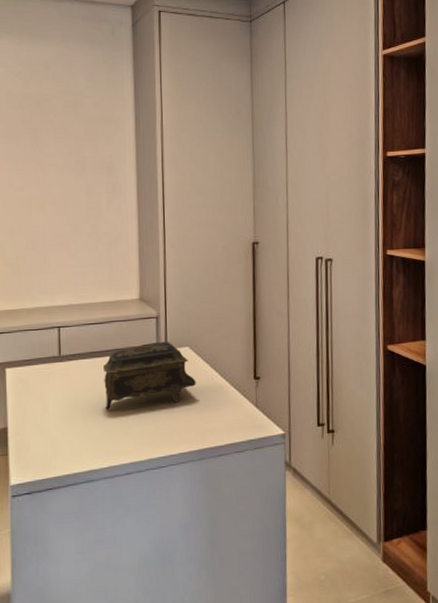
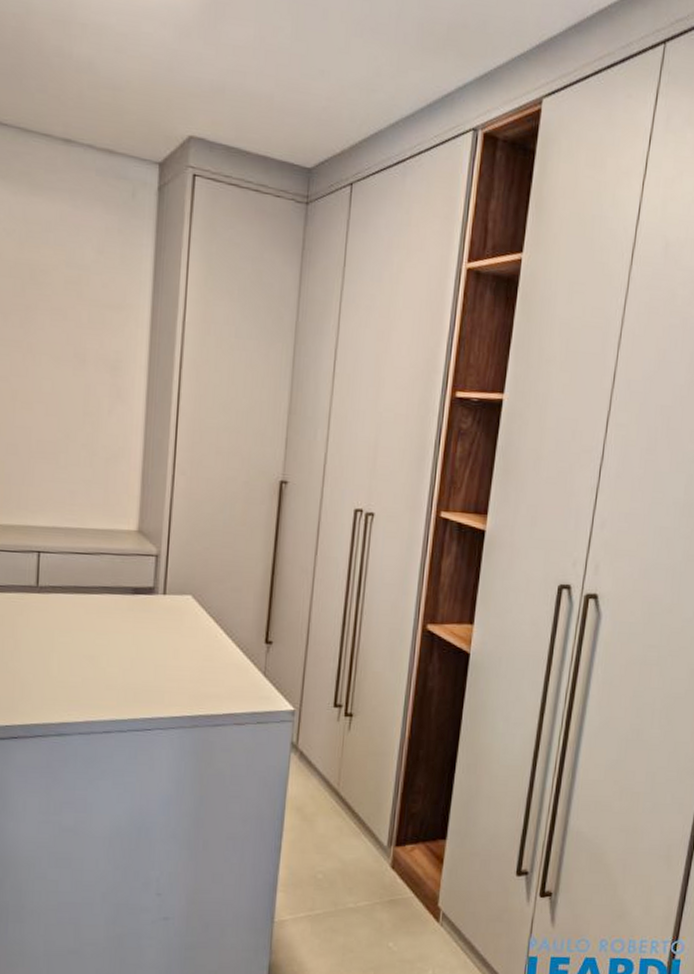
jewelry box: present [103,341,196,410] -> none [87,584,196,658]

